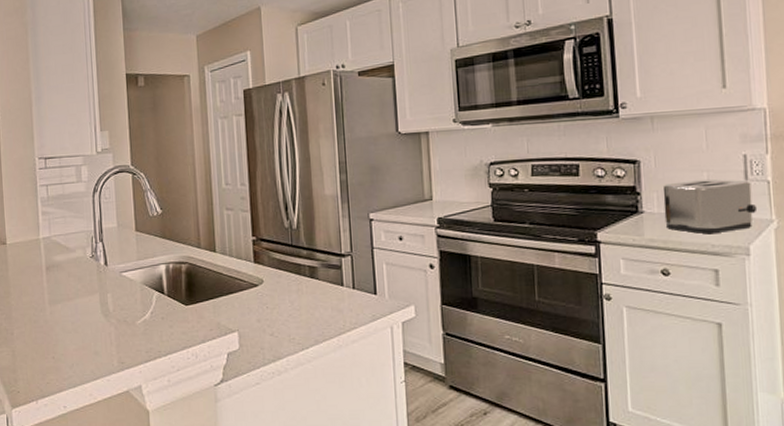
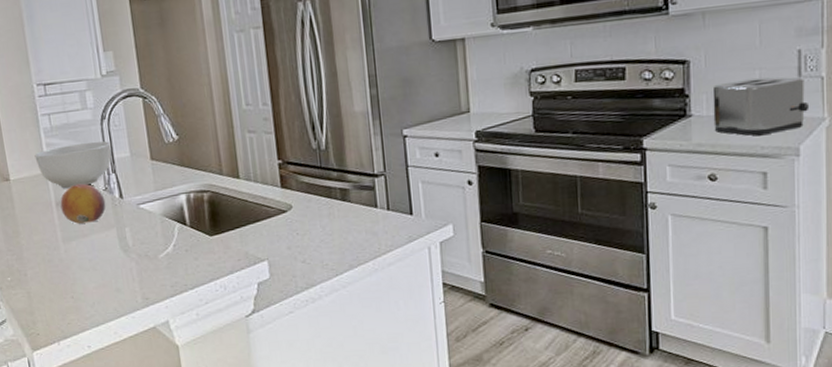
bowl: none [31,212,100,255] -> present [34,141,112,189]
fruit: none [50,250,92,288] -> present [60,183,106,224]

